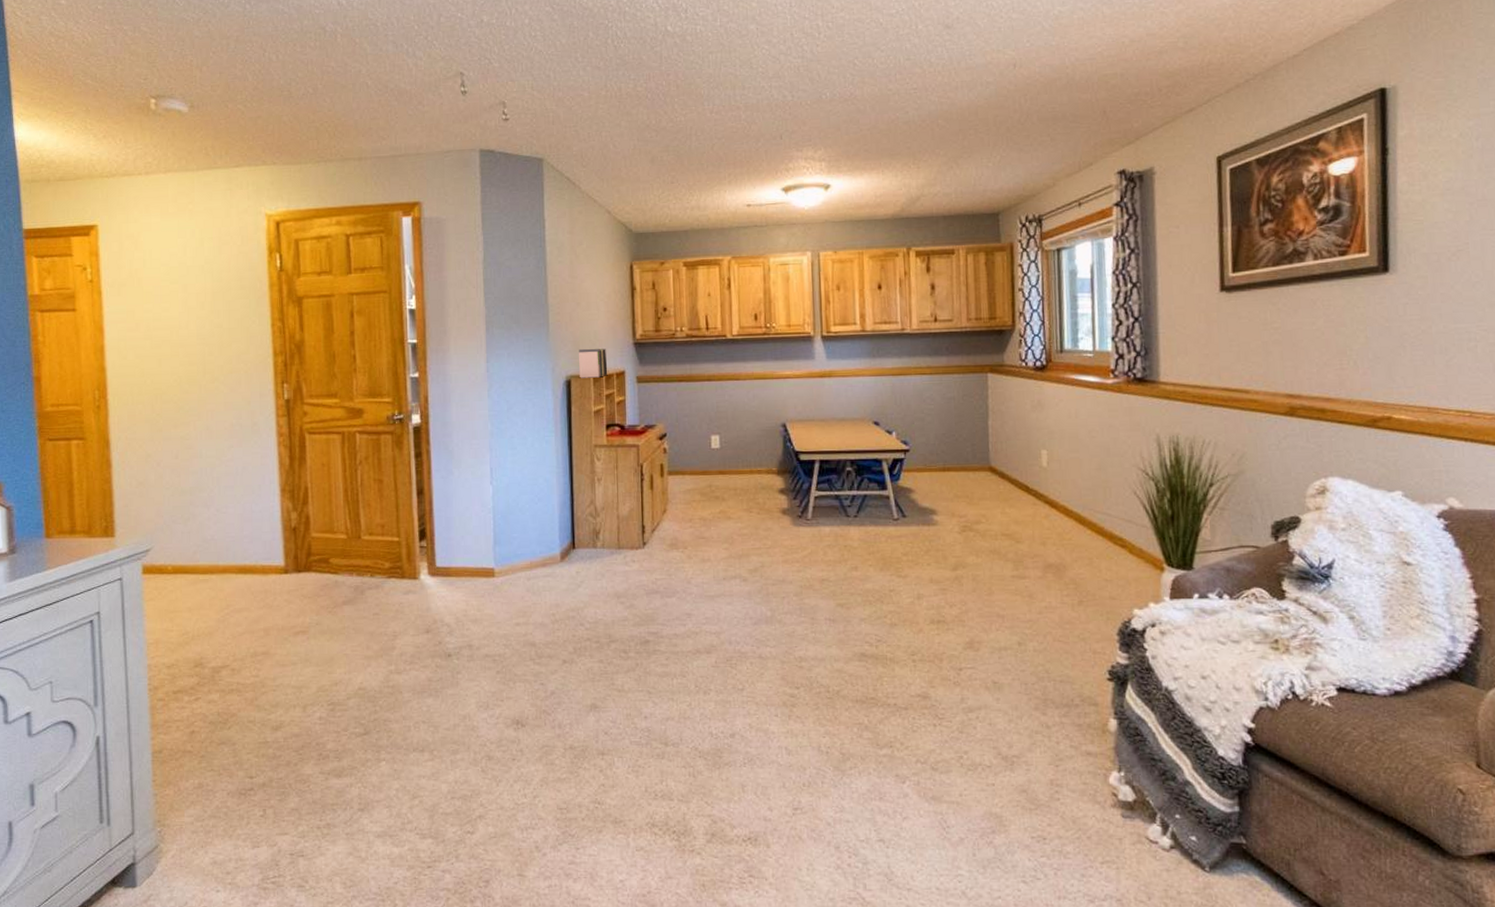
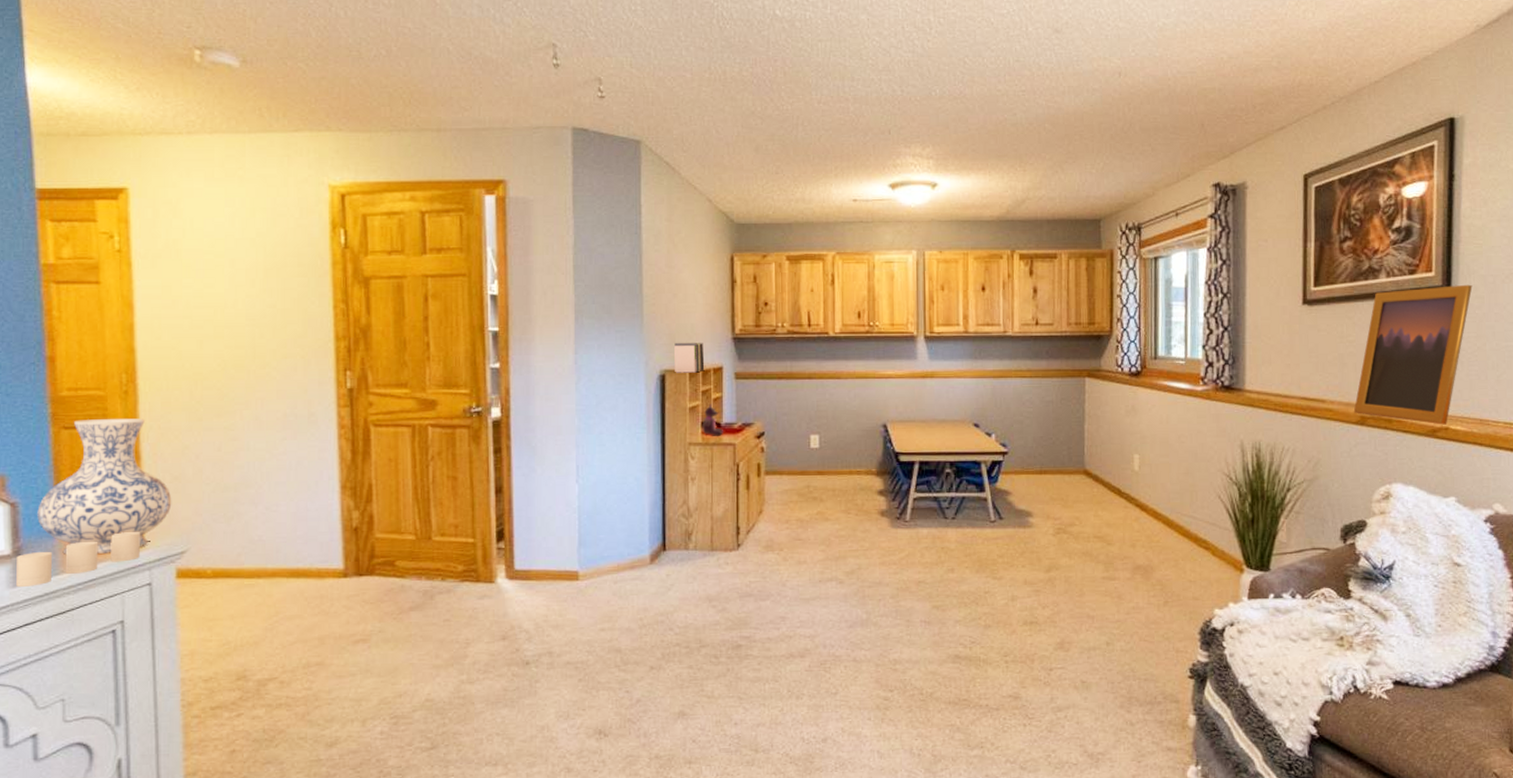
candle: none [12,531,112,581] -> present [16,531,140,587]
vase: none [28,430,138,552] -> present [37,419,172,554]
stuffed animal: none [606,407,627,438] -> present [702,404,723,436]
picture frame: none [1281,264,1414,414] -> present [1353,284,1473,425]

